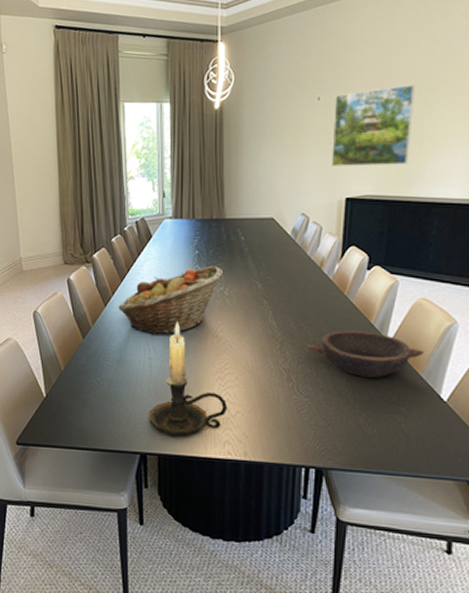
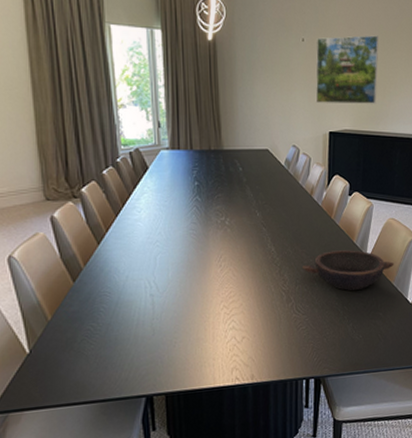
fruit basket: present [118,266,224,335] -> none [114,196,224,271]
candle holder: present [149,322,227,438] -> none [154,255,233,373]

